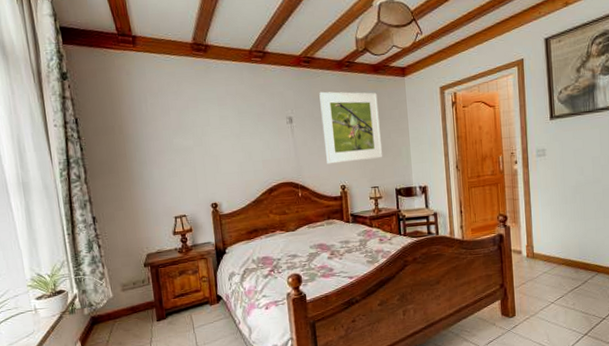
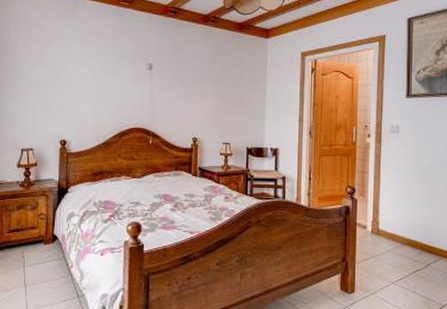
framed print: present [319,91,383,164] -> none [181,42,239,115]

